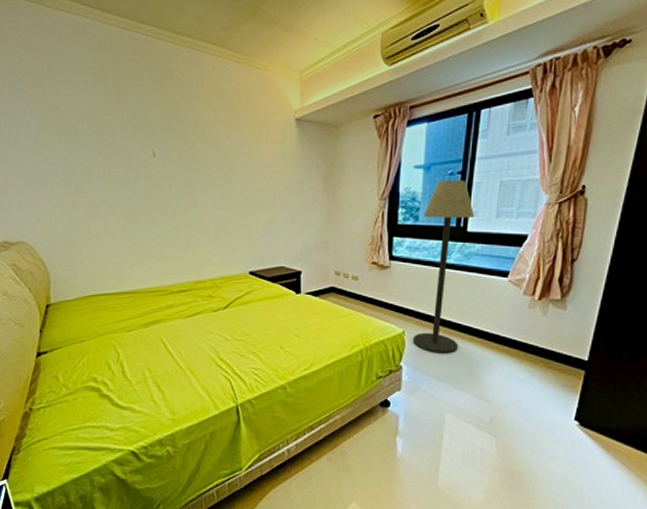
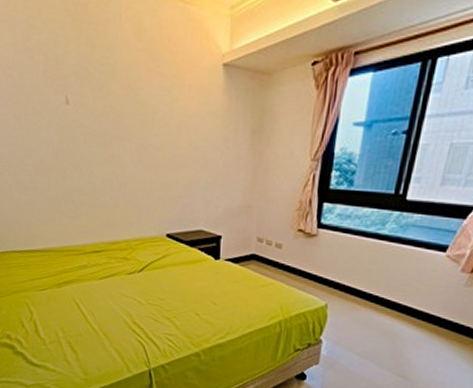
floor lamp: present [413,180,475,354] -> none [336,140,417,330]

